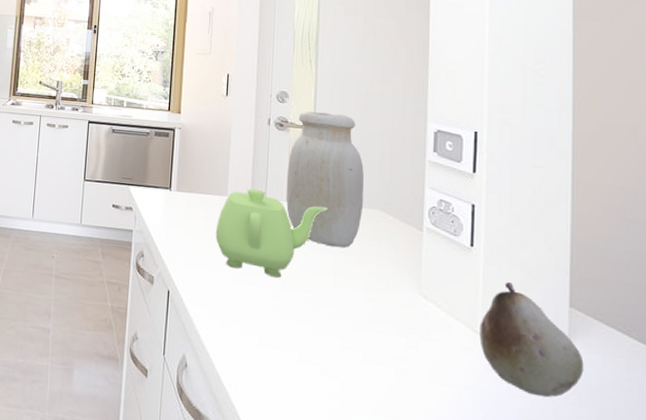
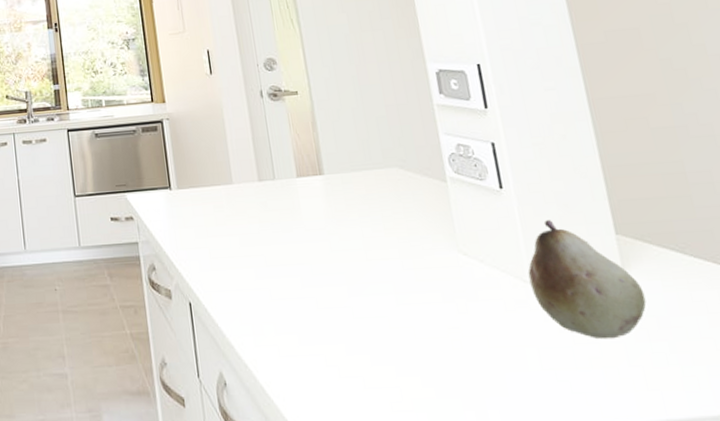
teapot: present [215,188,327,278] -> none [227,170,342,264]
jar: present [286,111,364,248] -> none [289,71,381,219]

